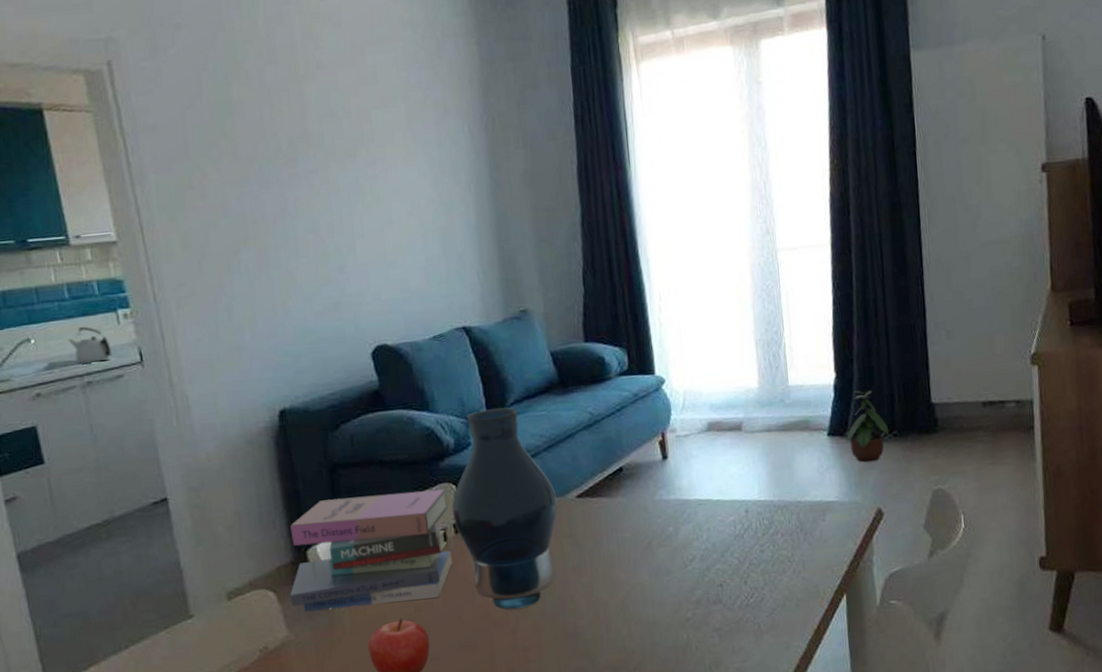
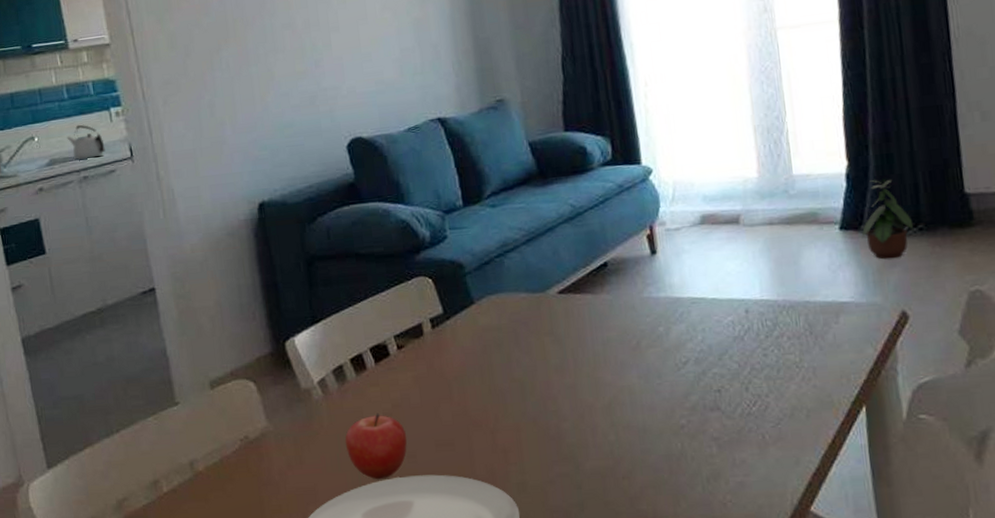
books: present [289,489,452,612] -> none [268,283,429,403]
vase: present [451,407,557,610] -> none [428,199,538,408]

